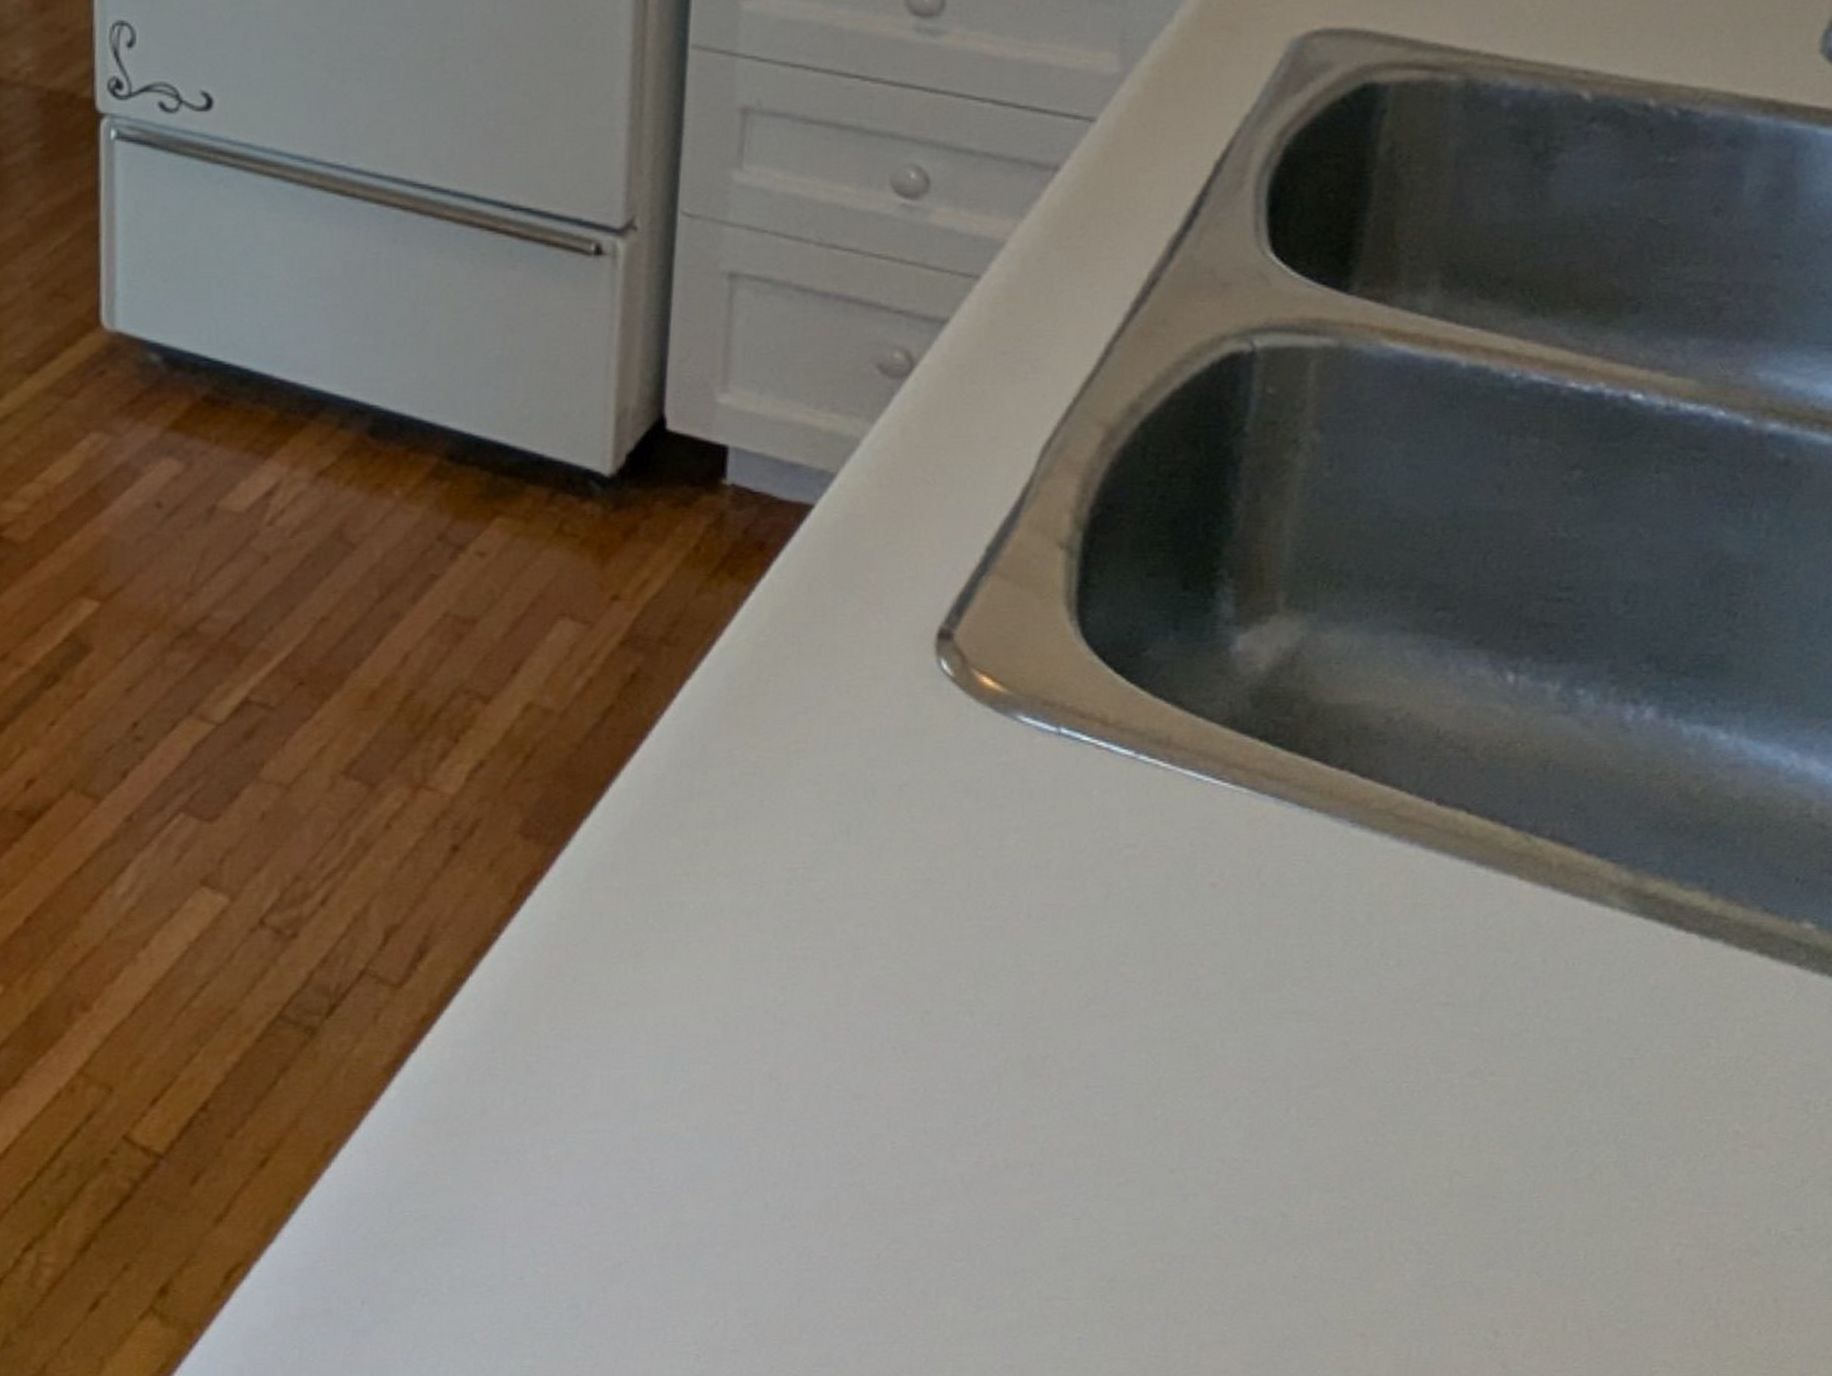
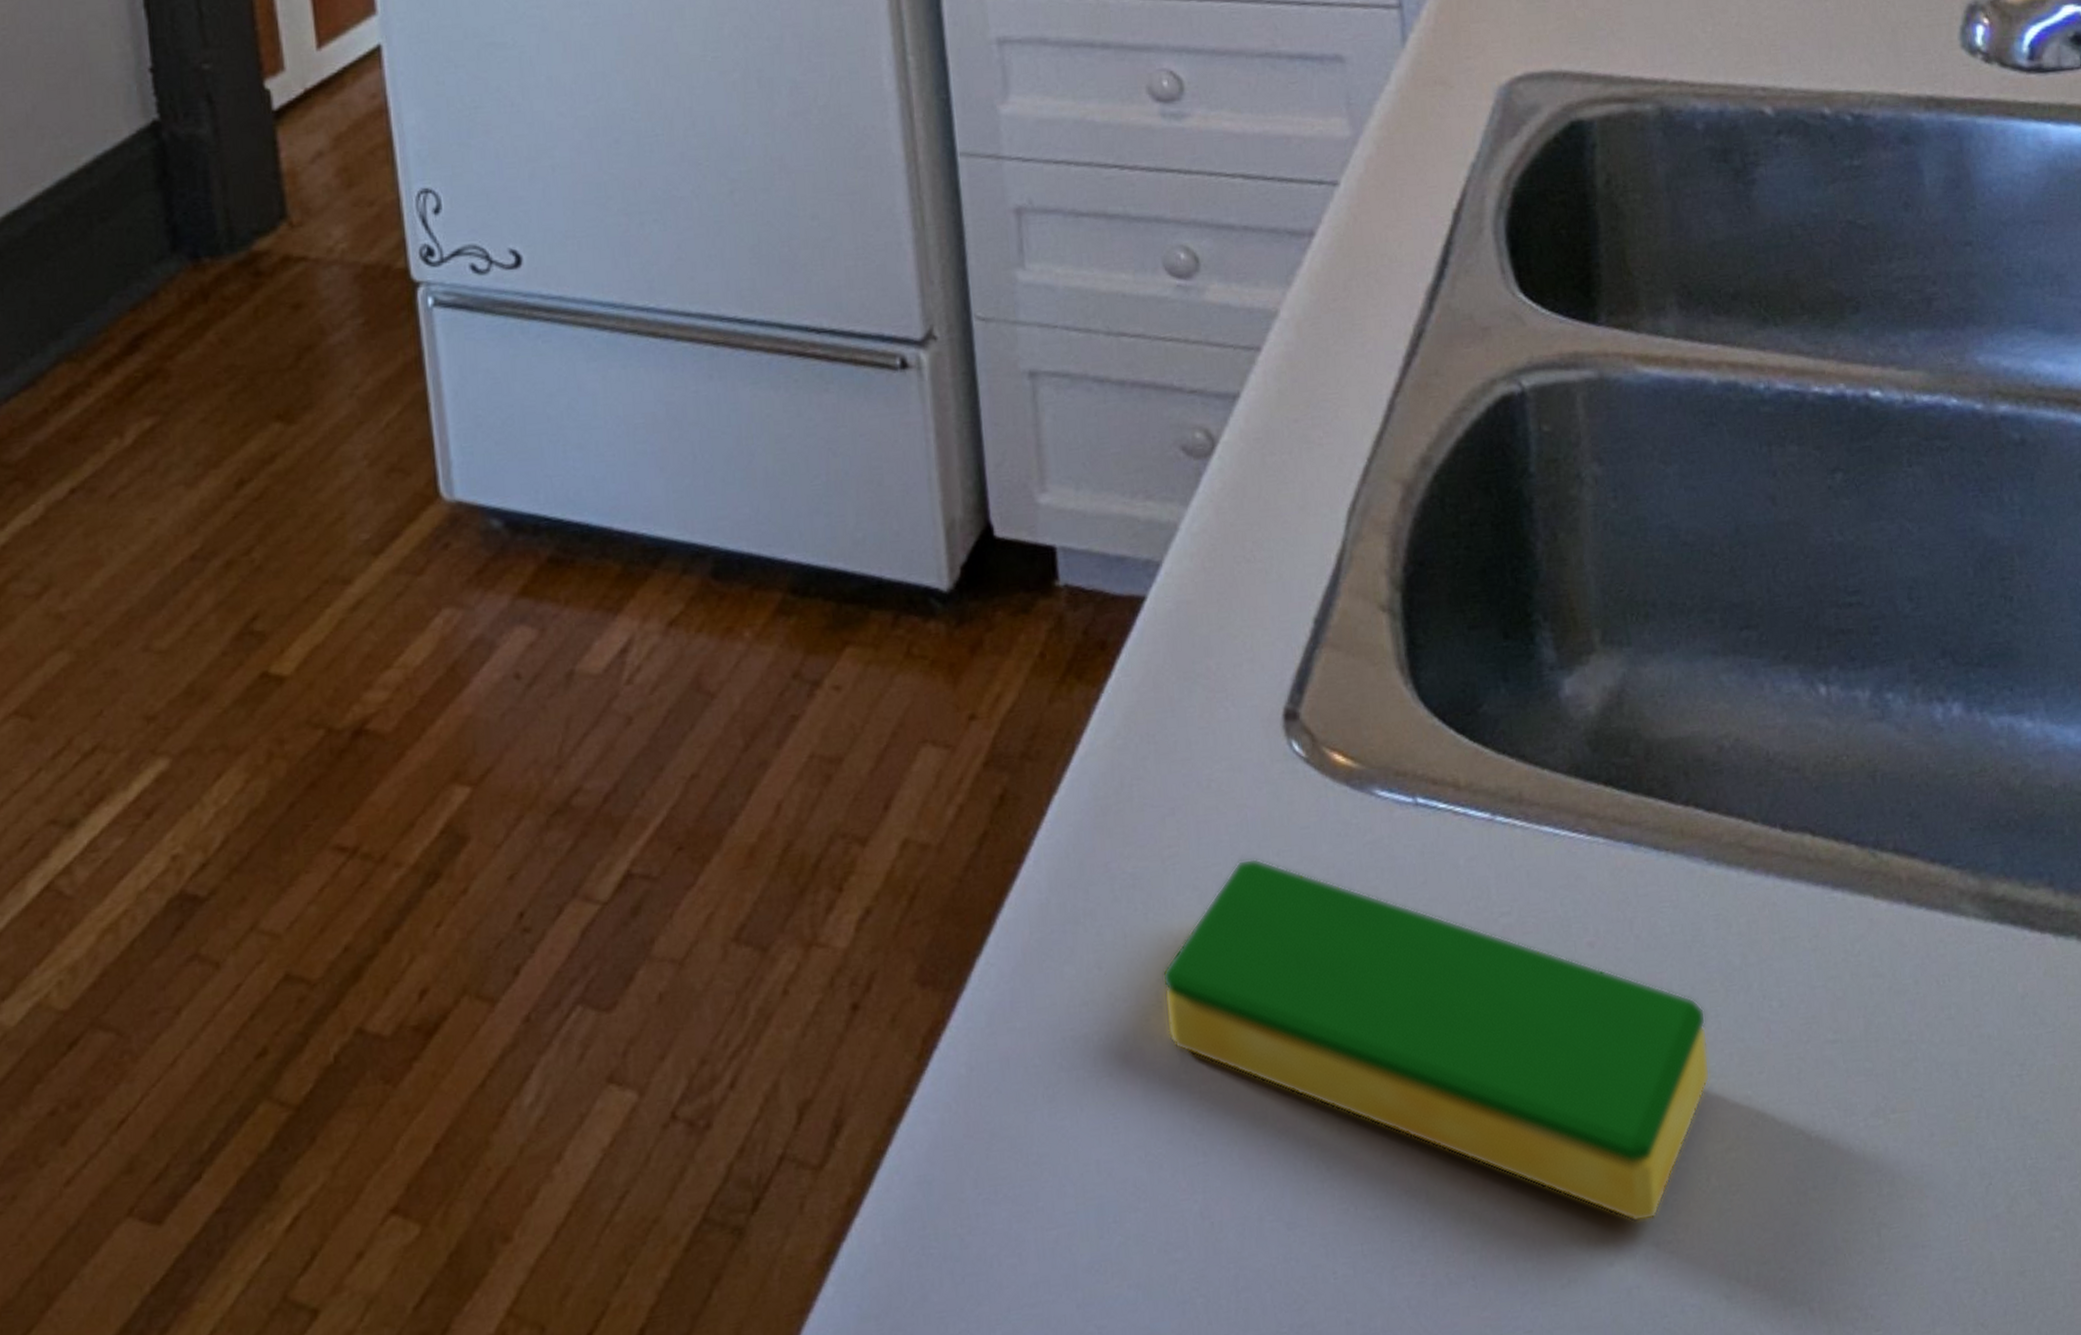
dish sponge: none [764,763,1318,1139] -> present [1162,858,1711,1223]

